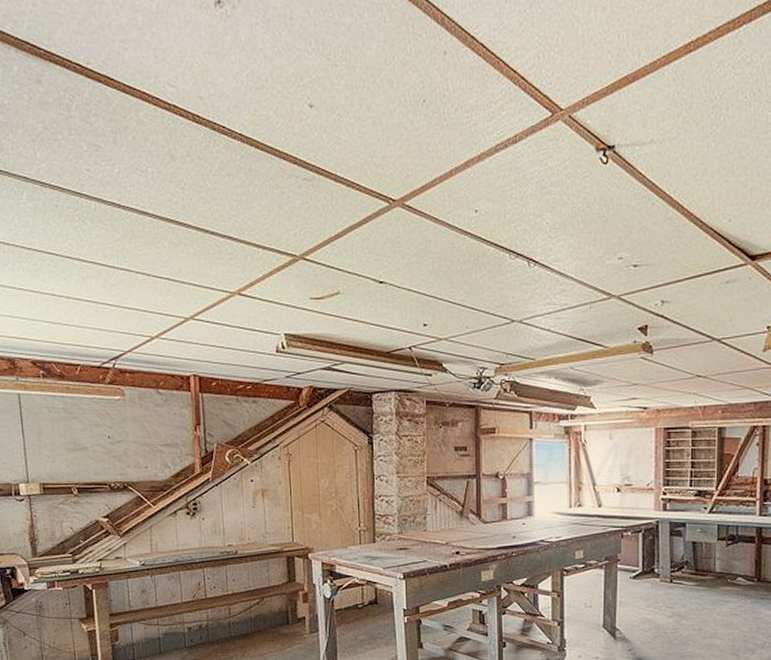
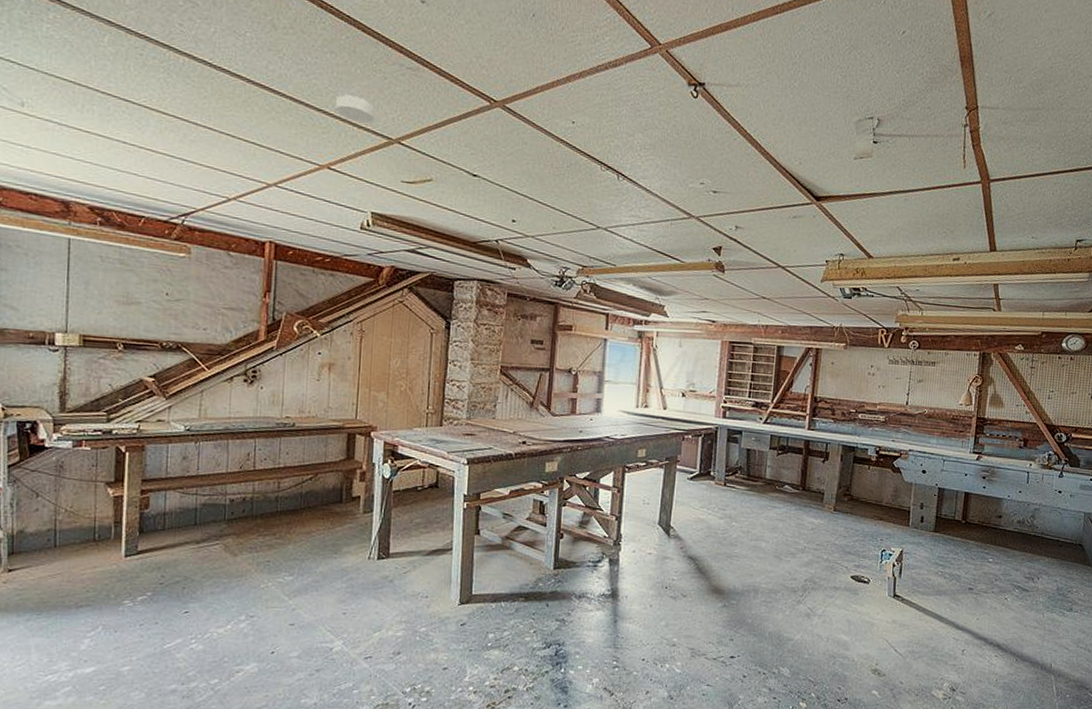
smoke detector: none [238,215,278,243] -> present [335,94,375,123]

